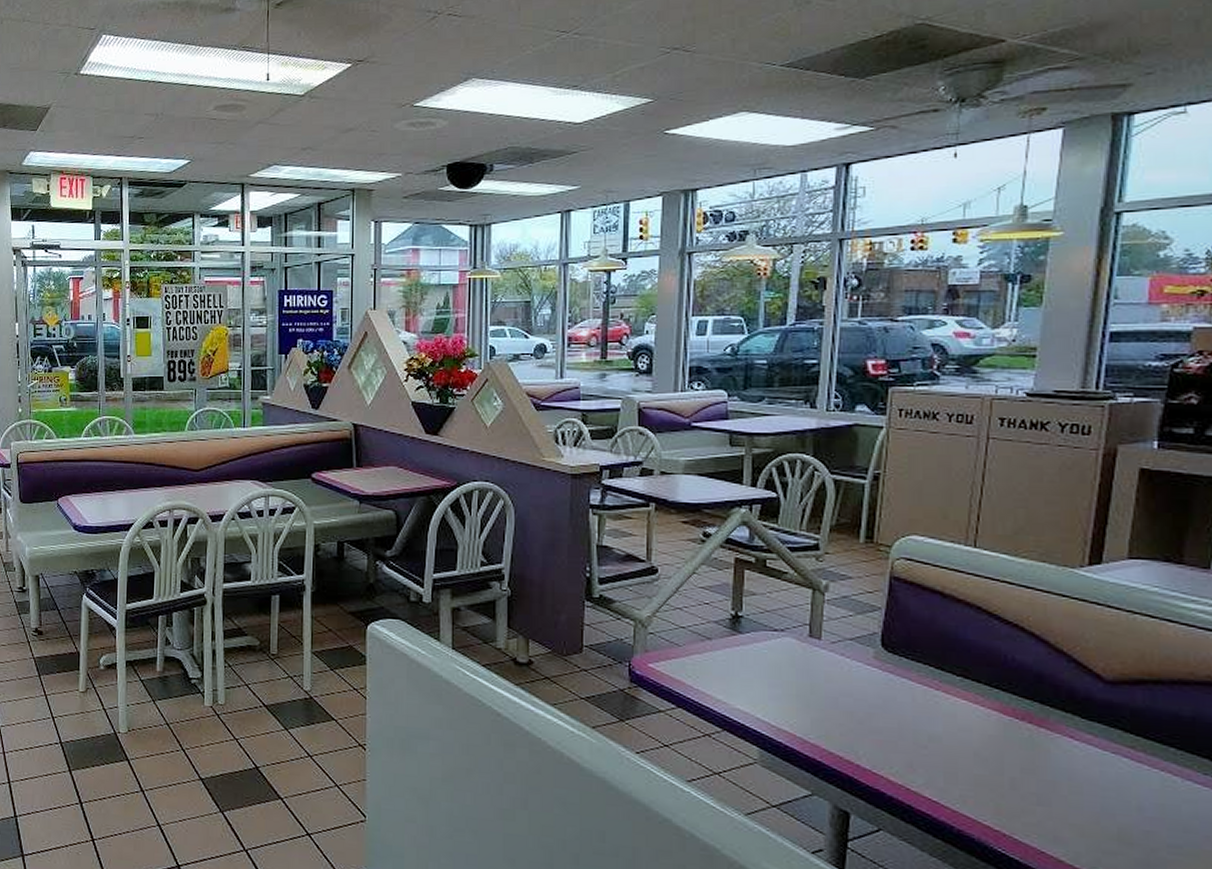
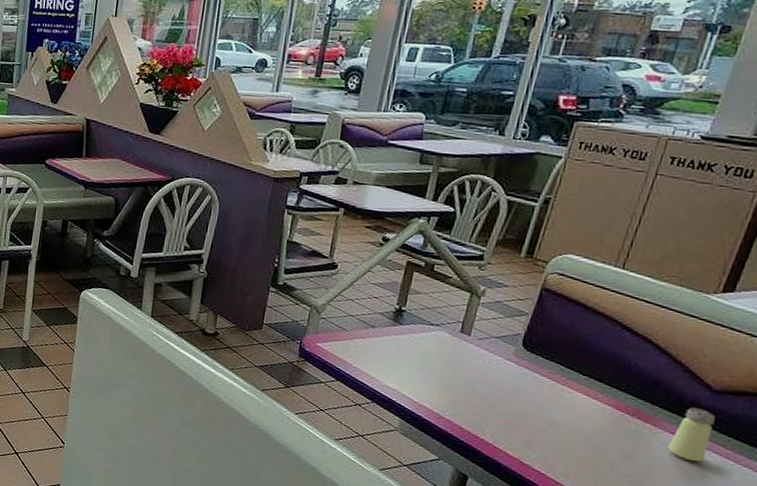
saltshaker: none [1070,704,1116,770] -> present [667,407,716,462]

